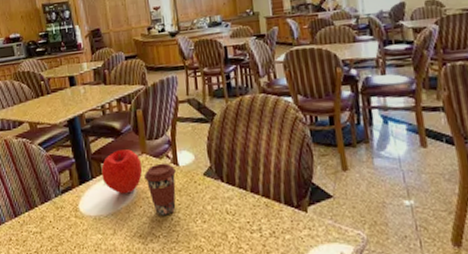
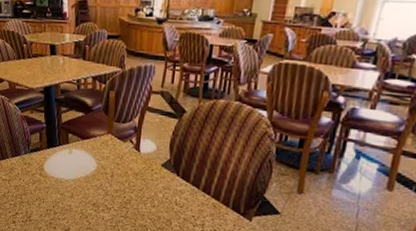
apple: present [101,149,143,194] -> none [68,125,106,166]
coffee cup: present [144,162,176,216] -> none [107,145,136,193]

